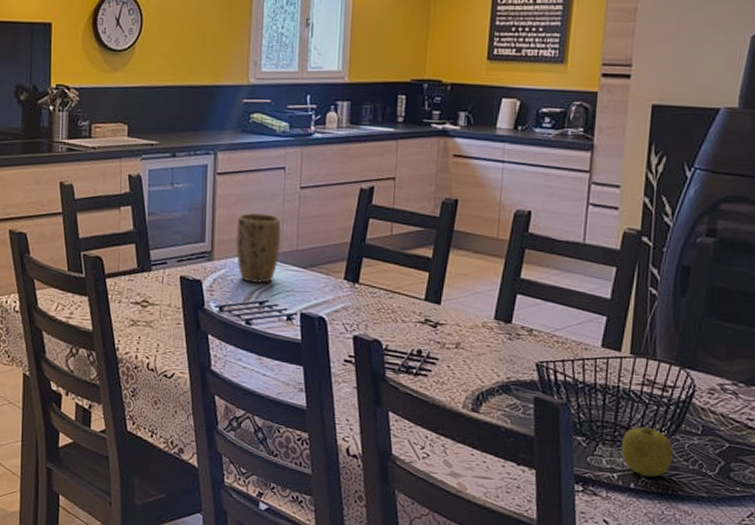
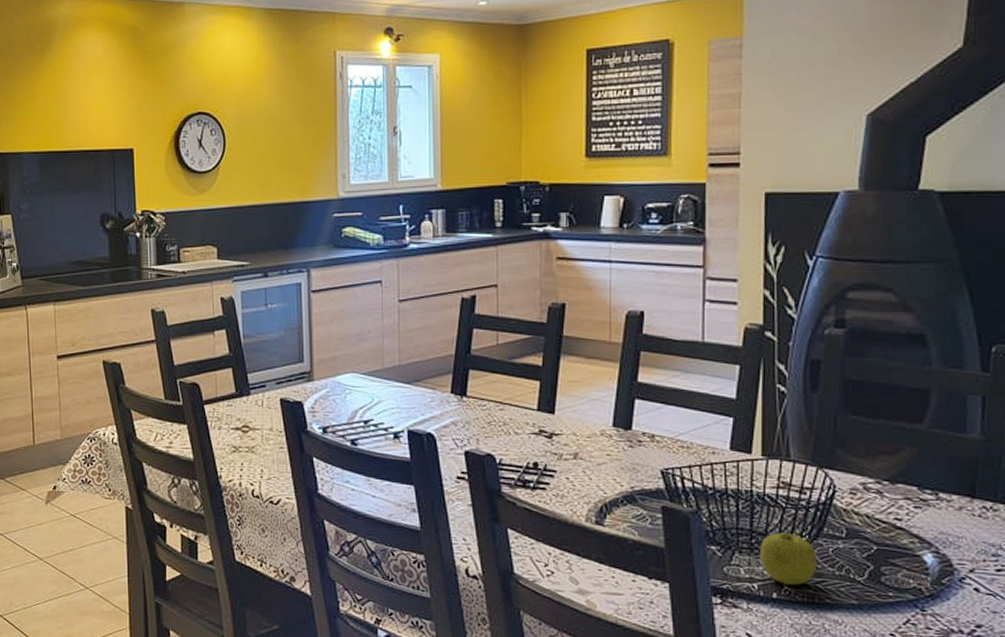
plant pot: present [236,213,281,283] -> none [335,330,382,401]

